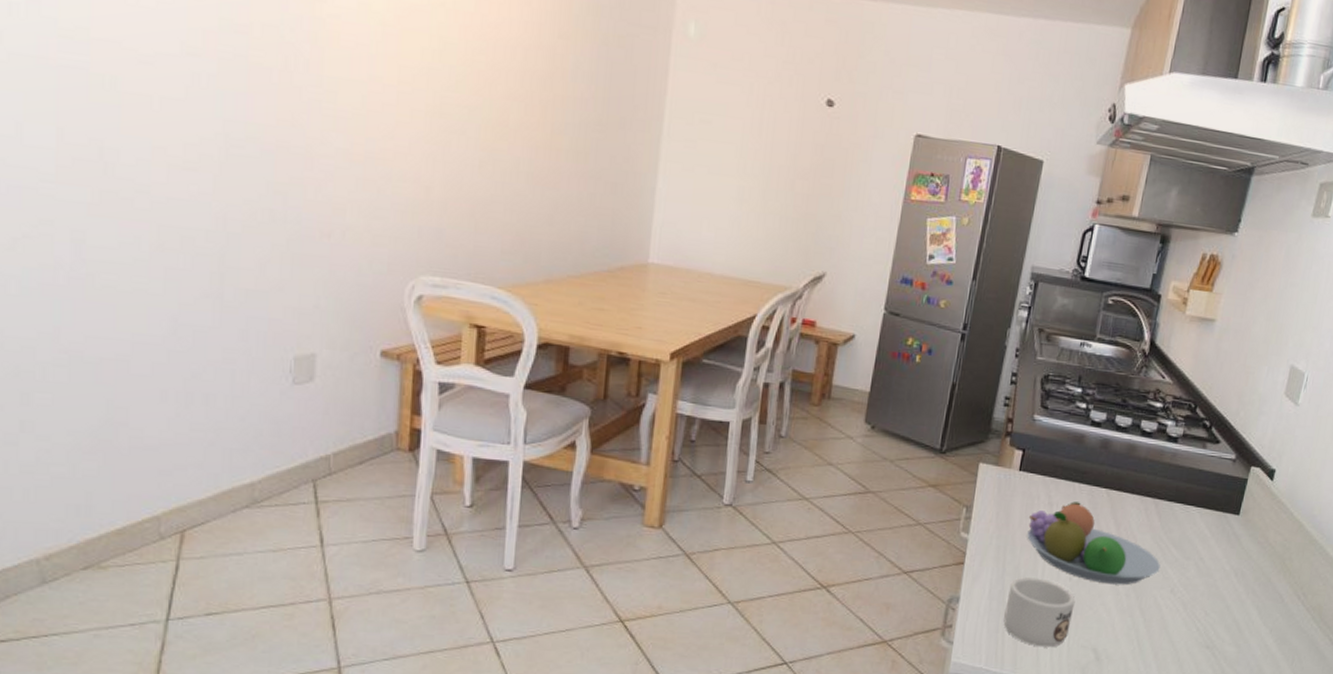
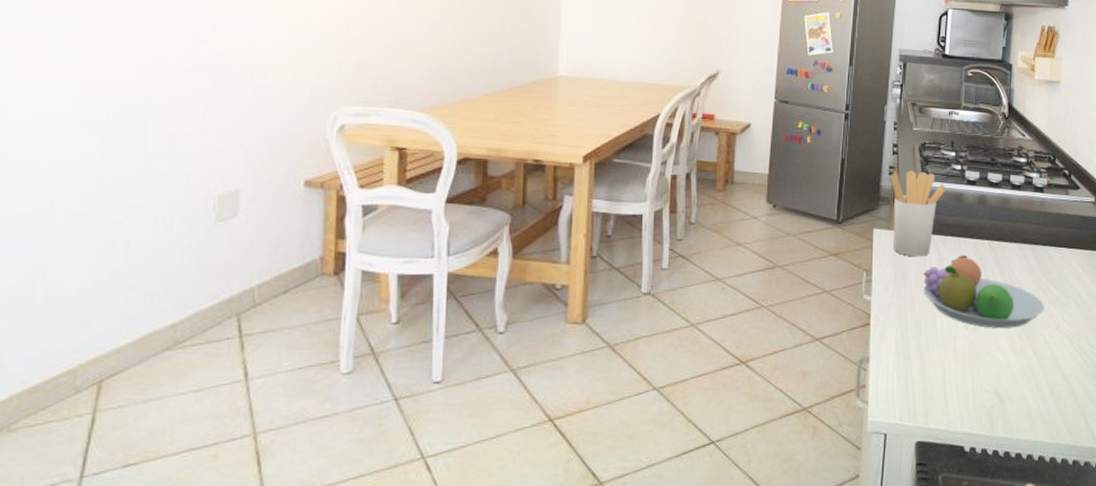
utensil holder: none [999,403,1066,499] -> present [891,170,946,257]
mug: present [1003,577,1076,648] -> none [912,330,974,397]

